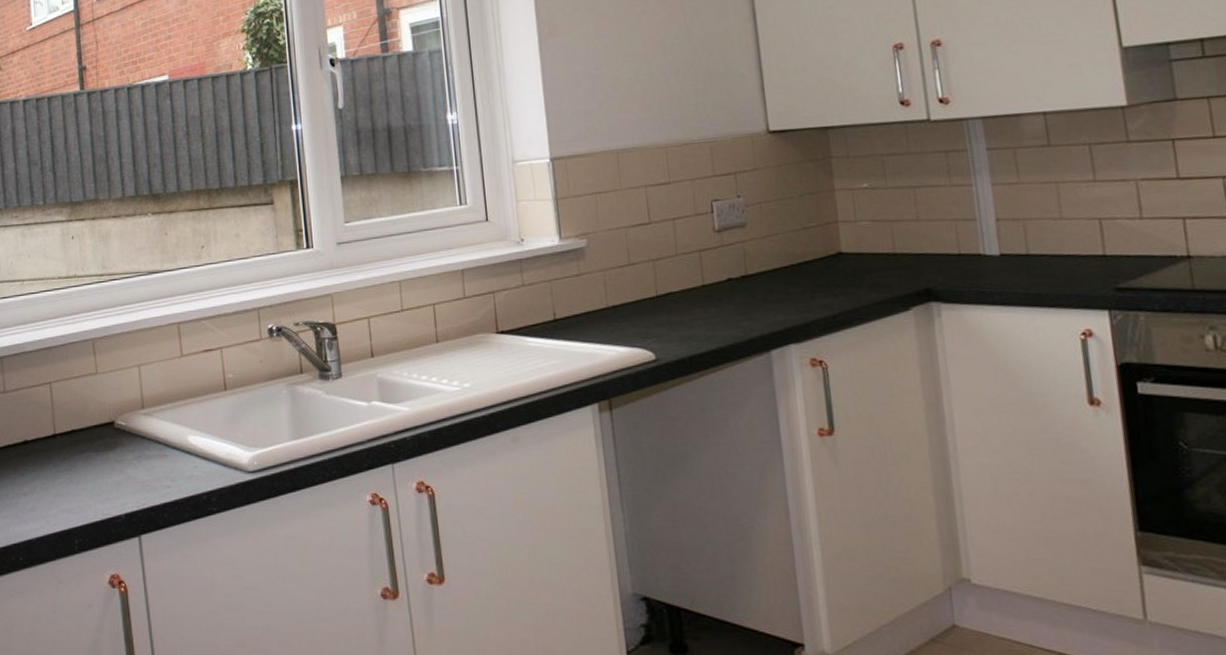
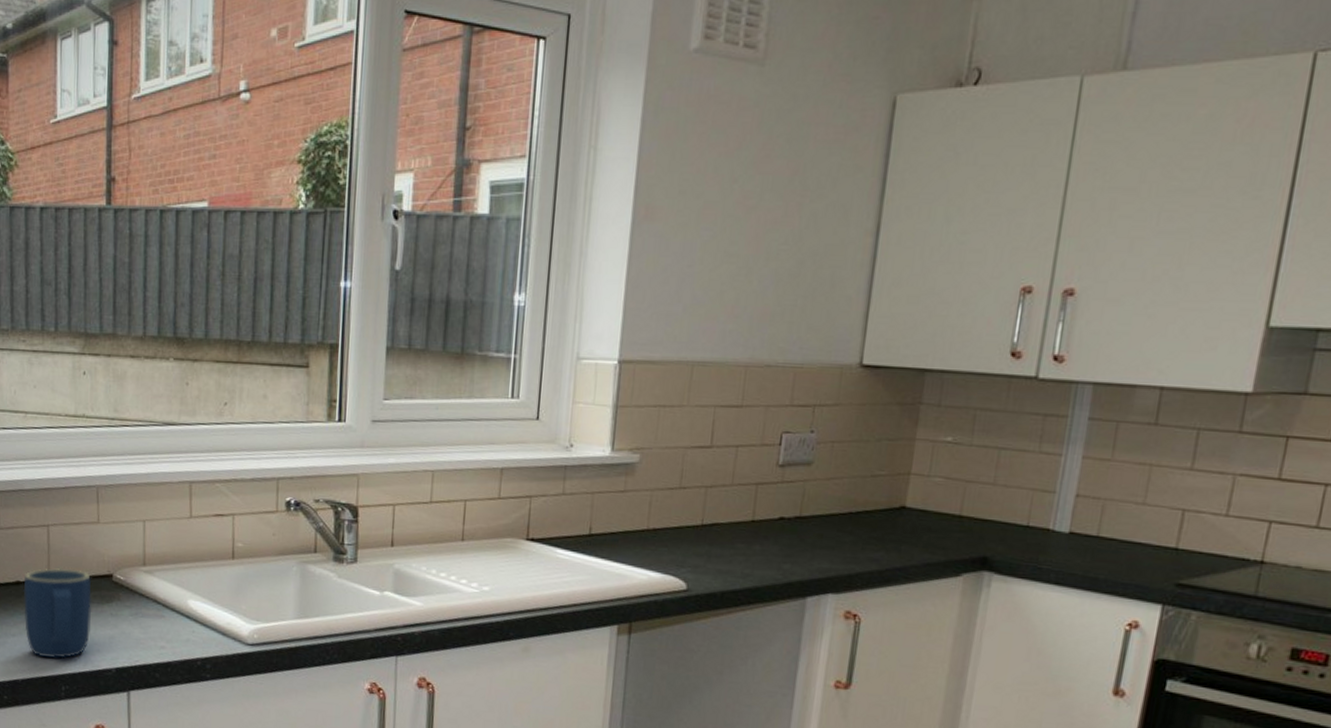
mug: none [31,421,98,512] -> present [23,567,91,659]

